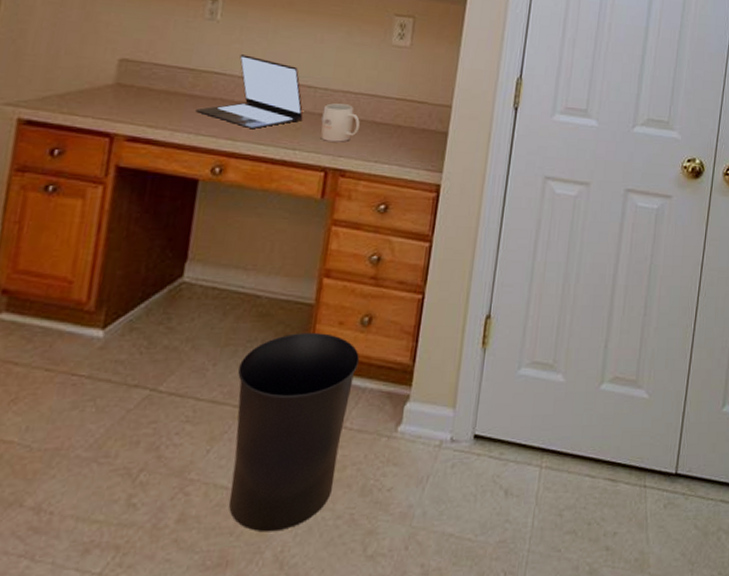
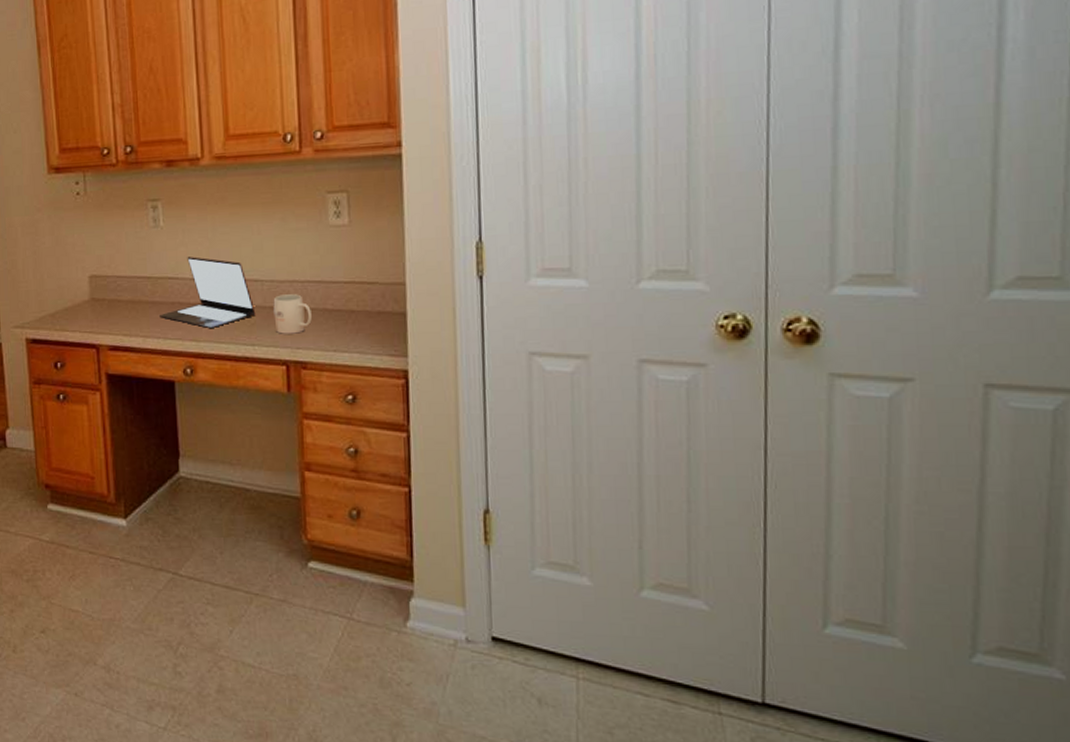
waste bin: present [228,333,360,532] -> none [243,525,355,712]

